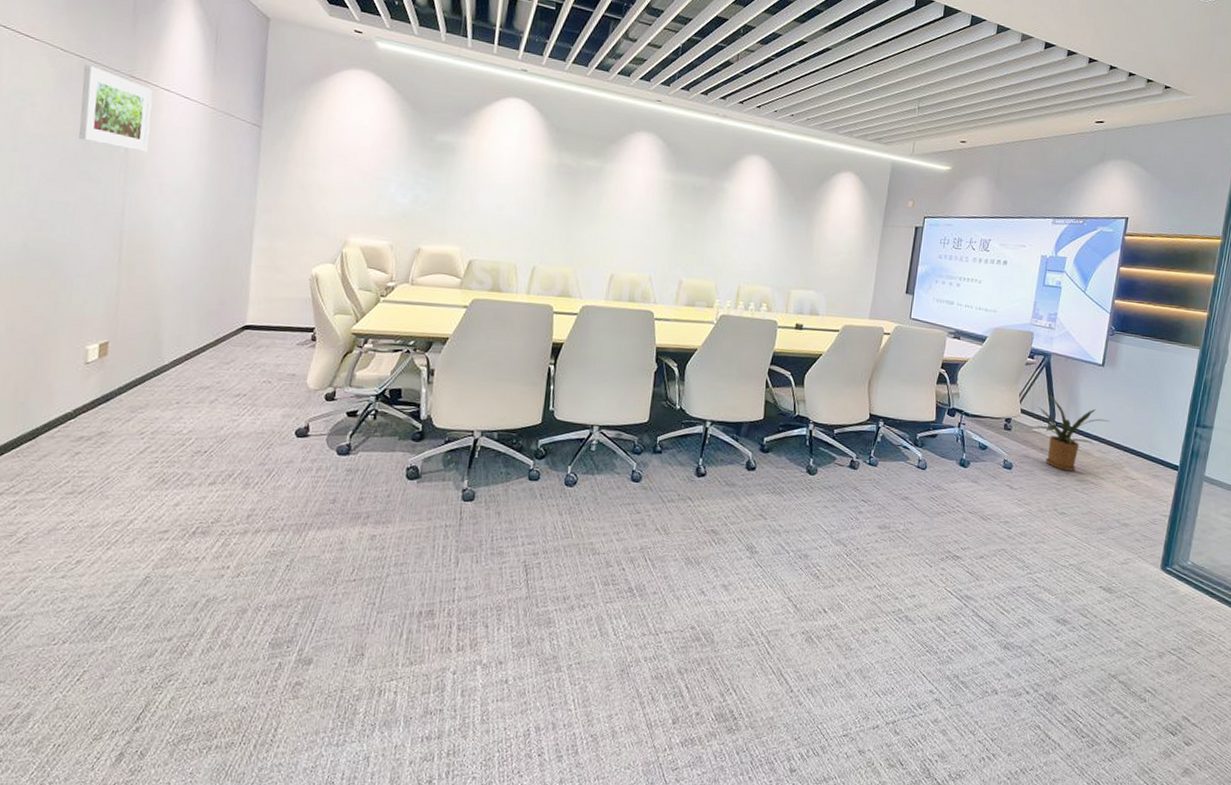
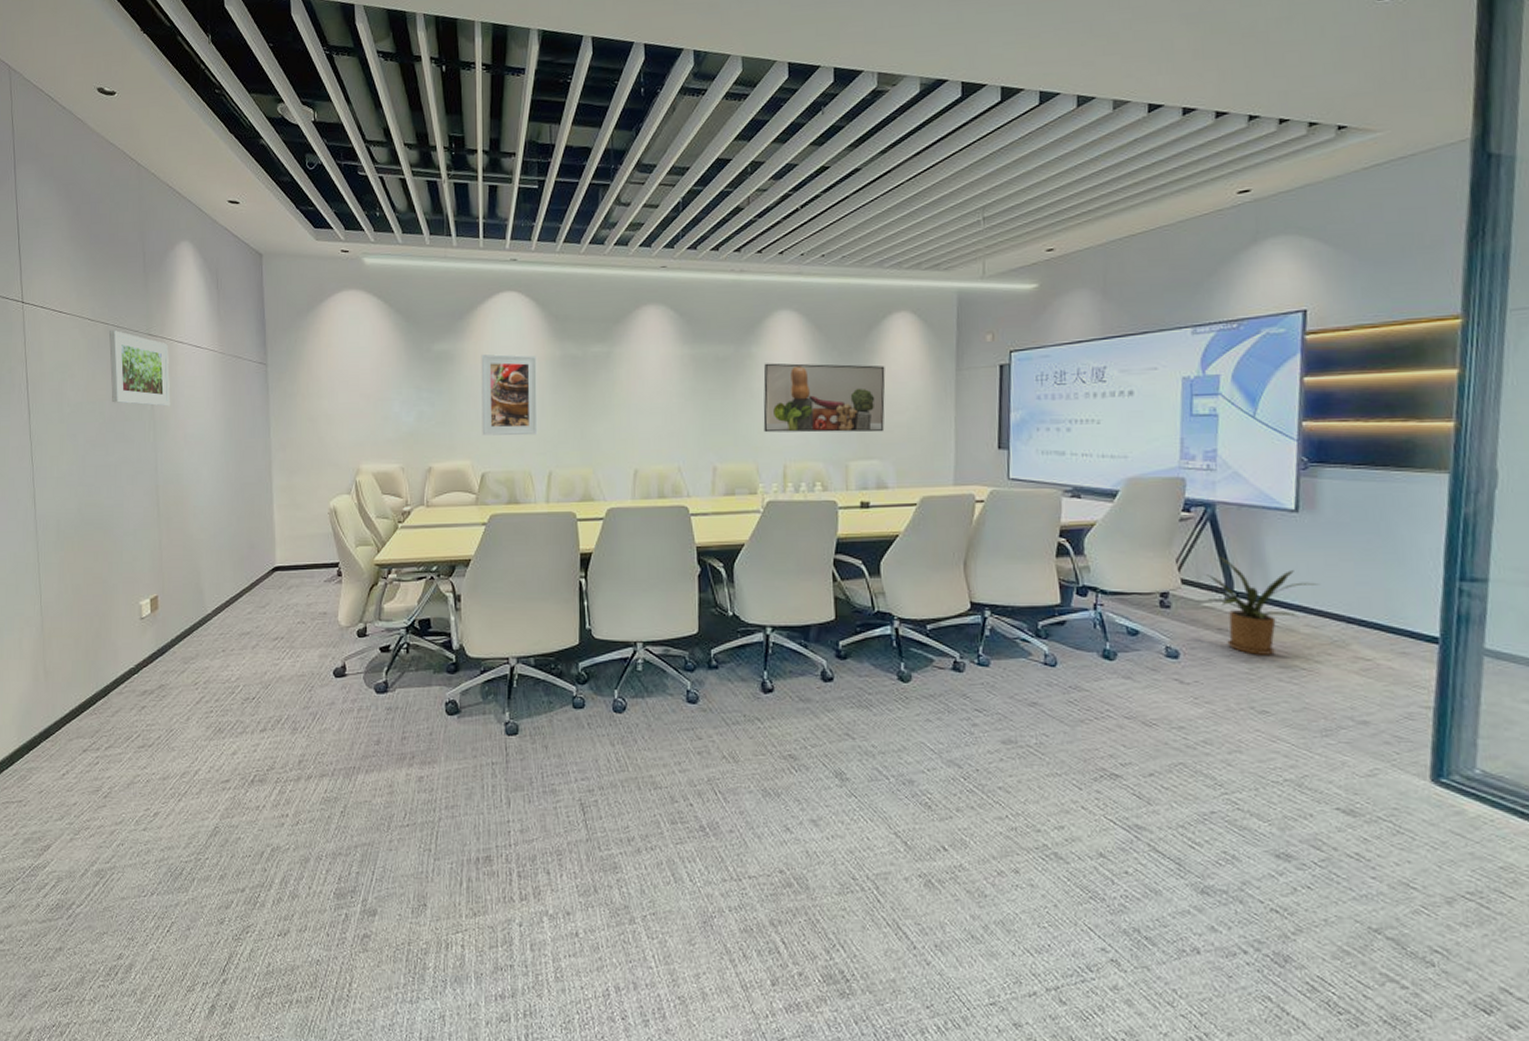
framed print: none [474,151,536,232] -> present [481,354,538,436]
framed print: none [725,197,829,269] -> present [763,363,886,433]

